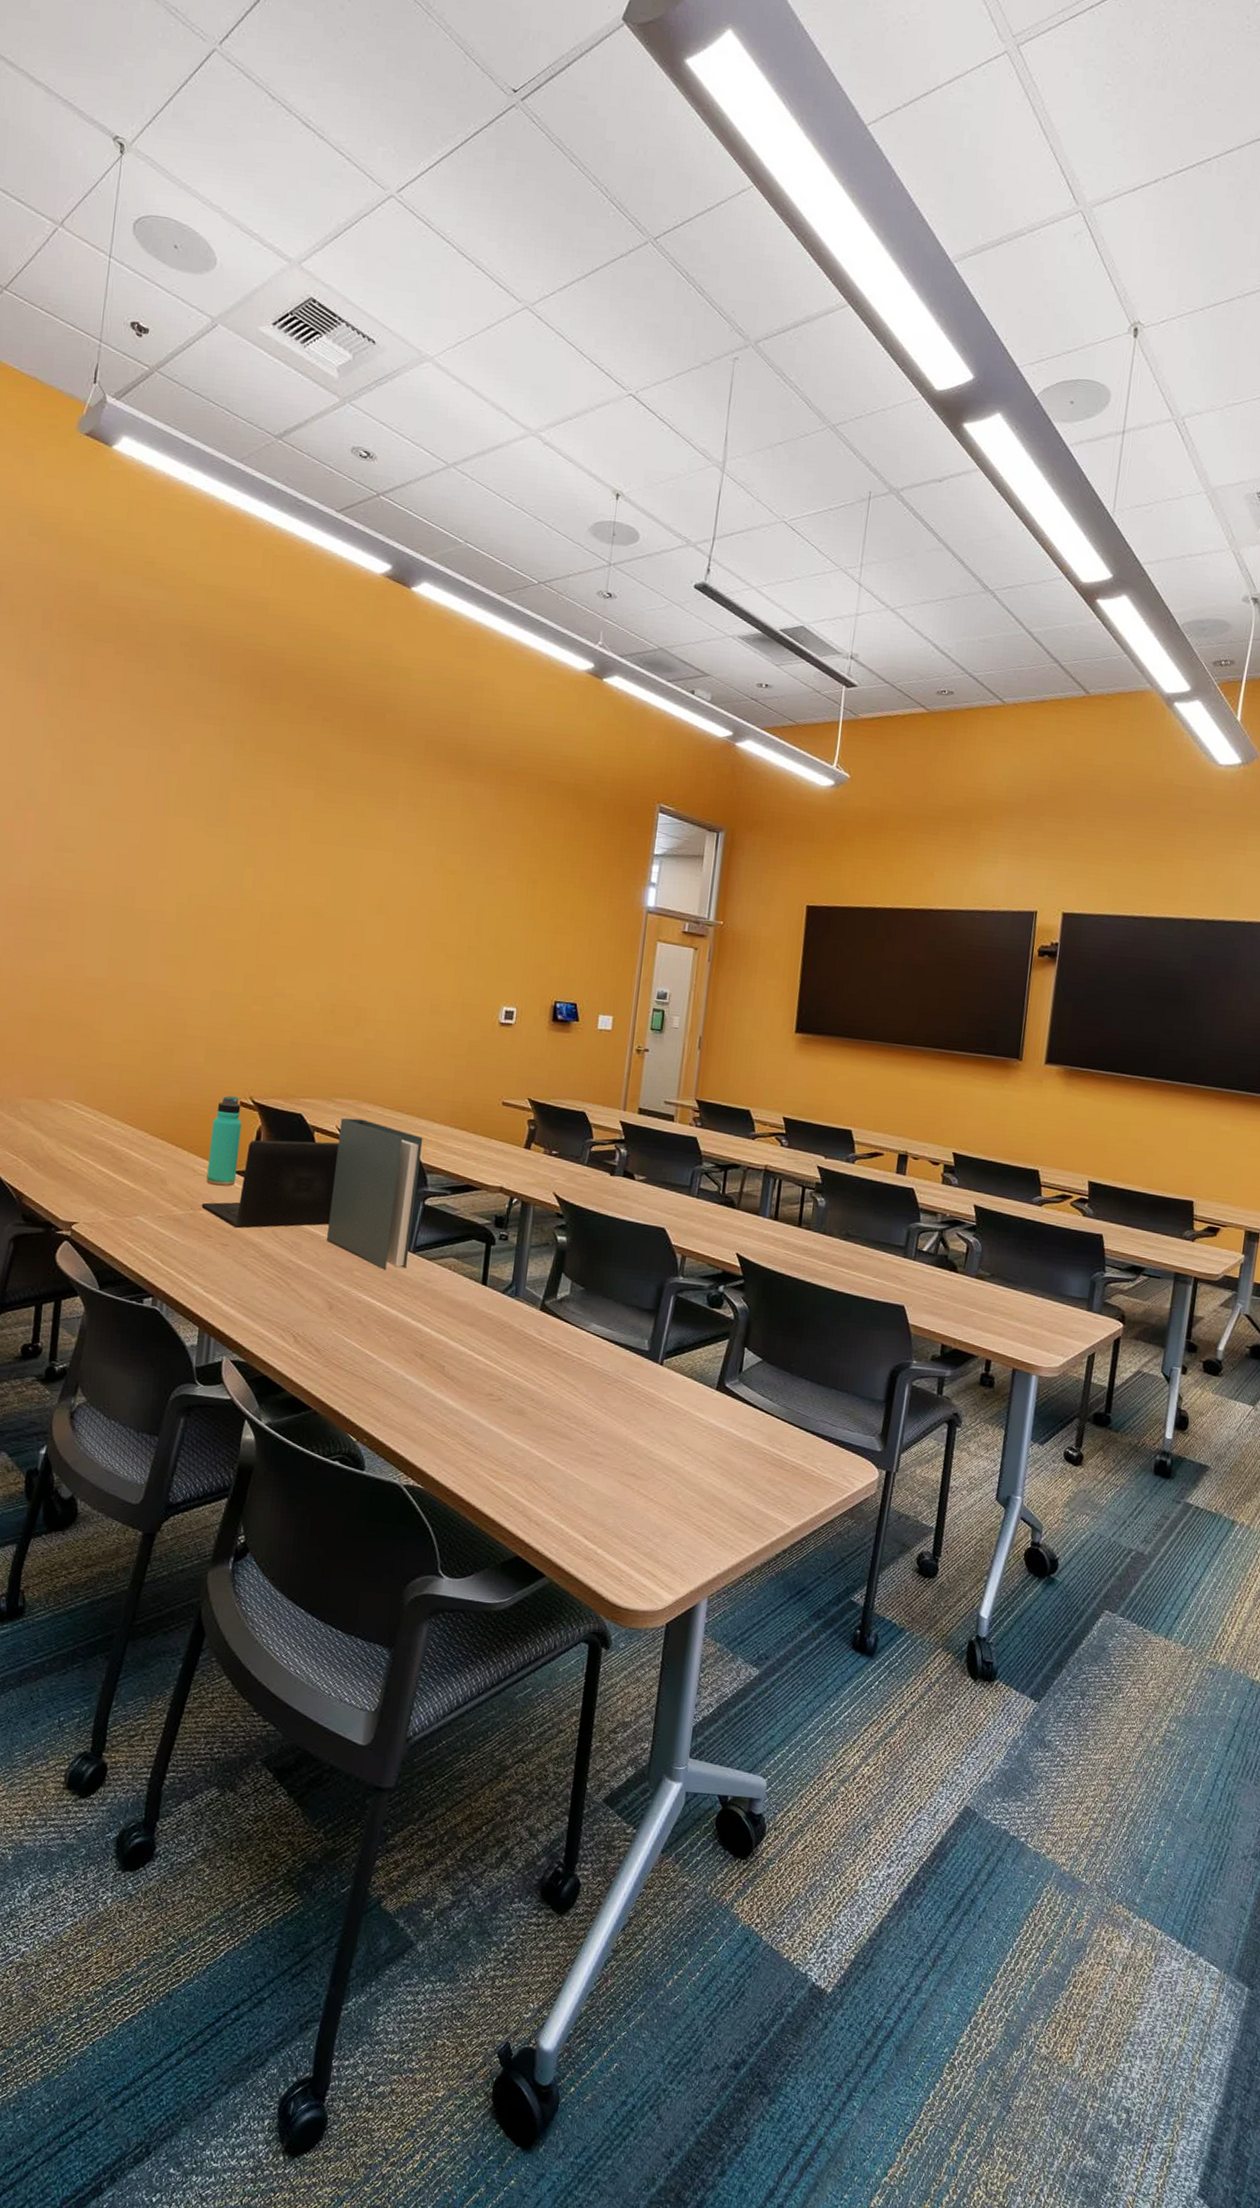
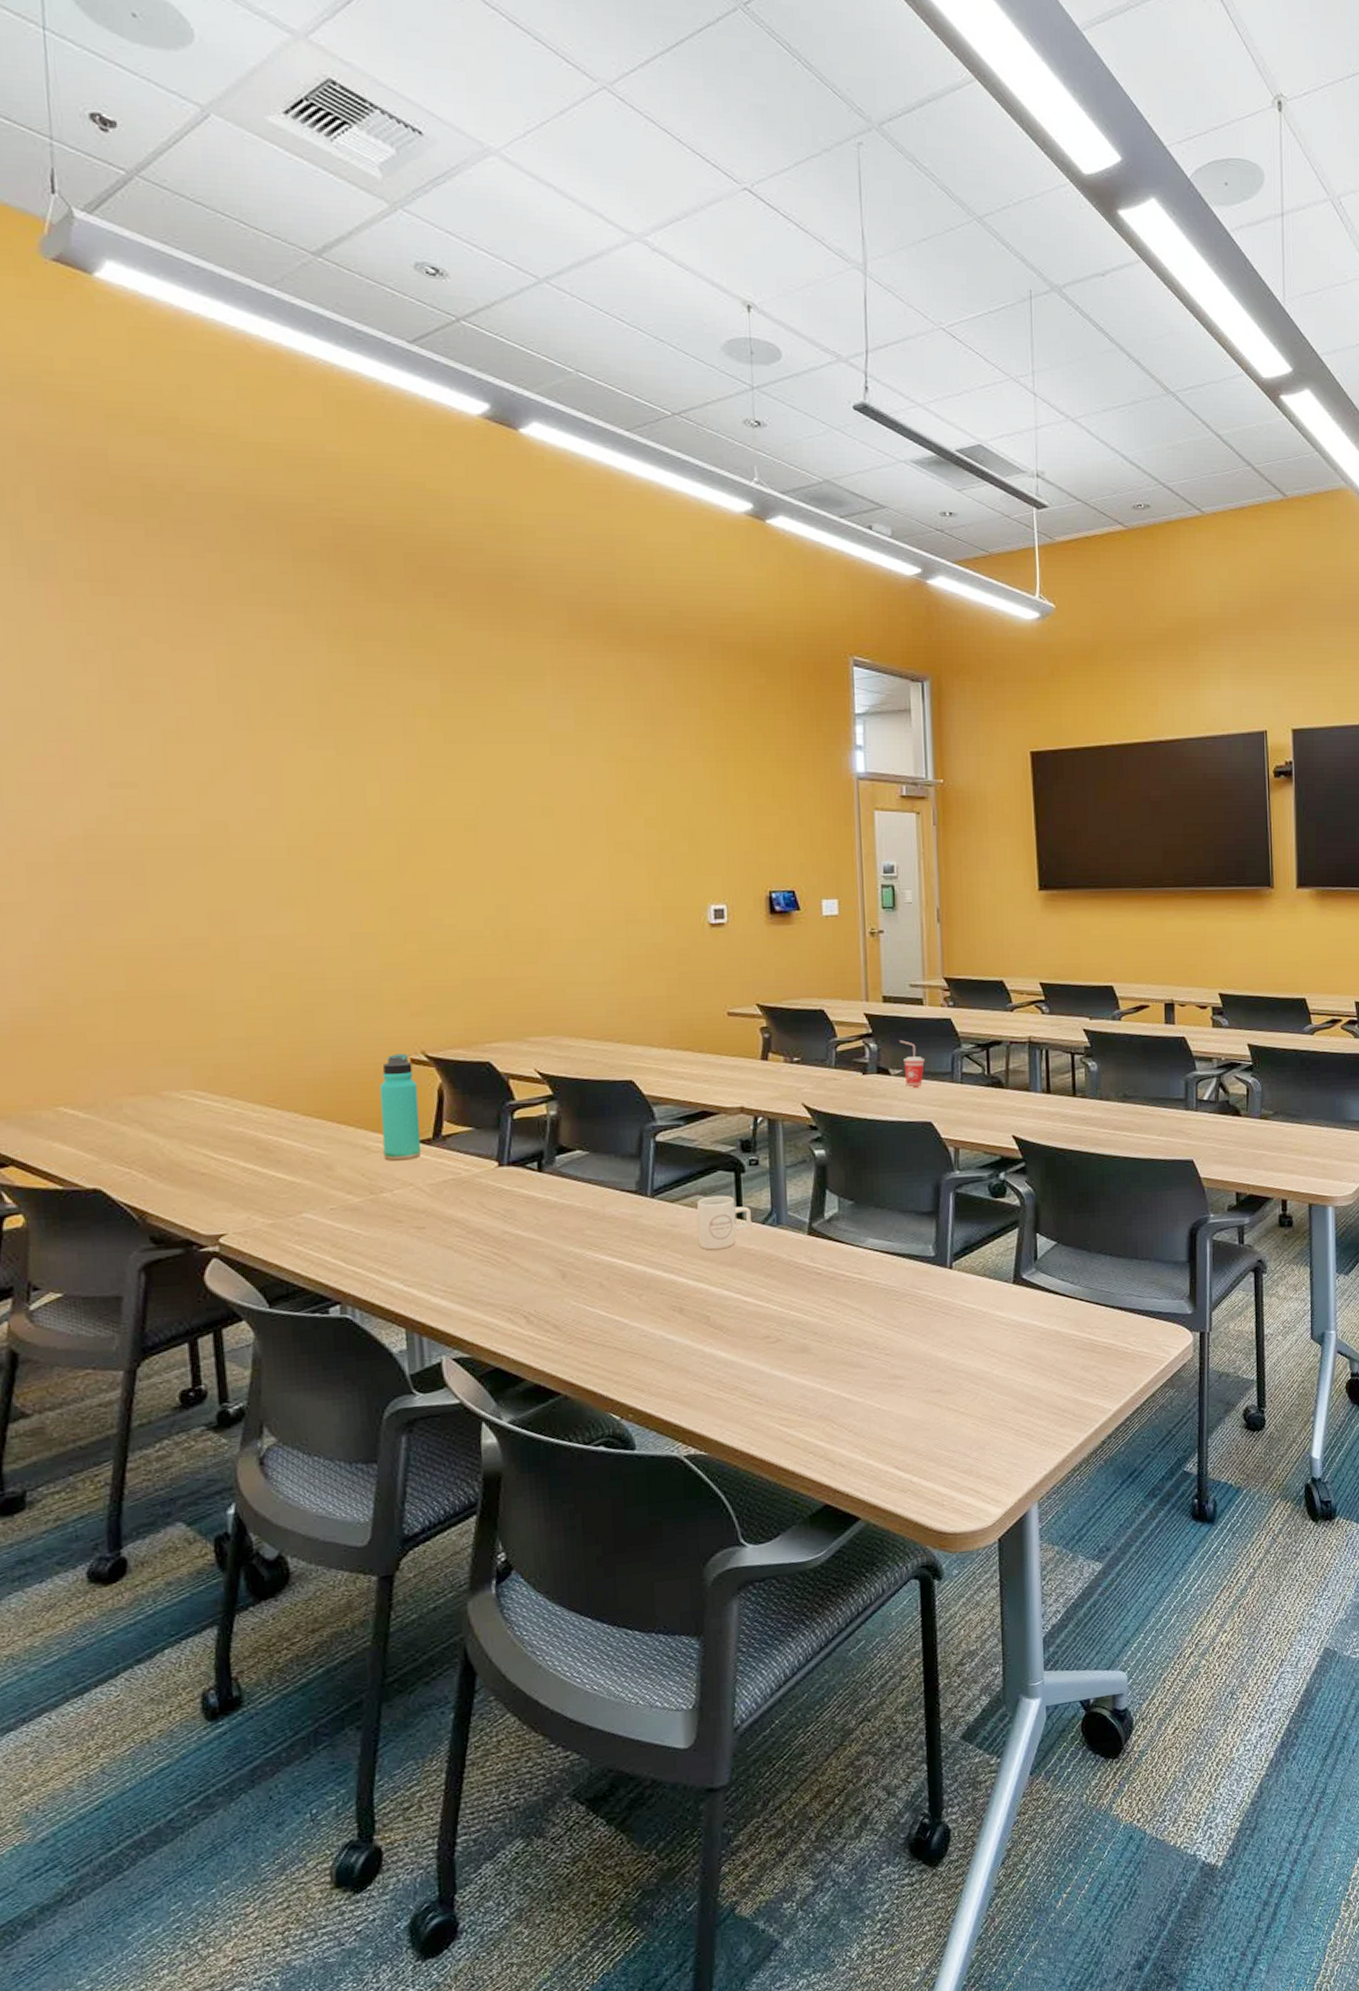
laptop: present [201,1140,339,1229] -> none [382,1087,546,1207]
binder: present [327,1118,423,1270] -> none [538,1056,647,1223]
mug: none [445,1260,494,1310] -> present [696,1195,751,1250]
beverage cup: none [647,1150,668,1197] -> present [900,1040,925,1089]

